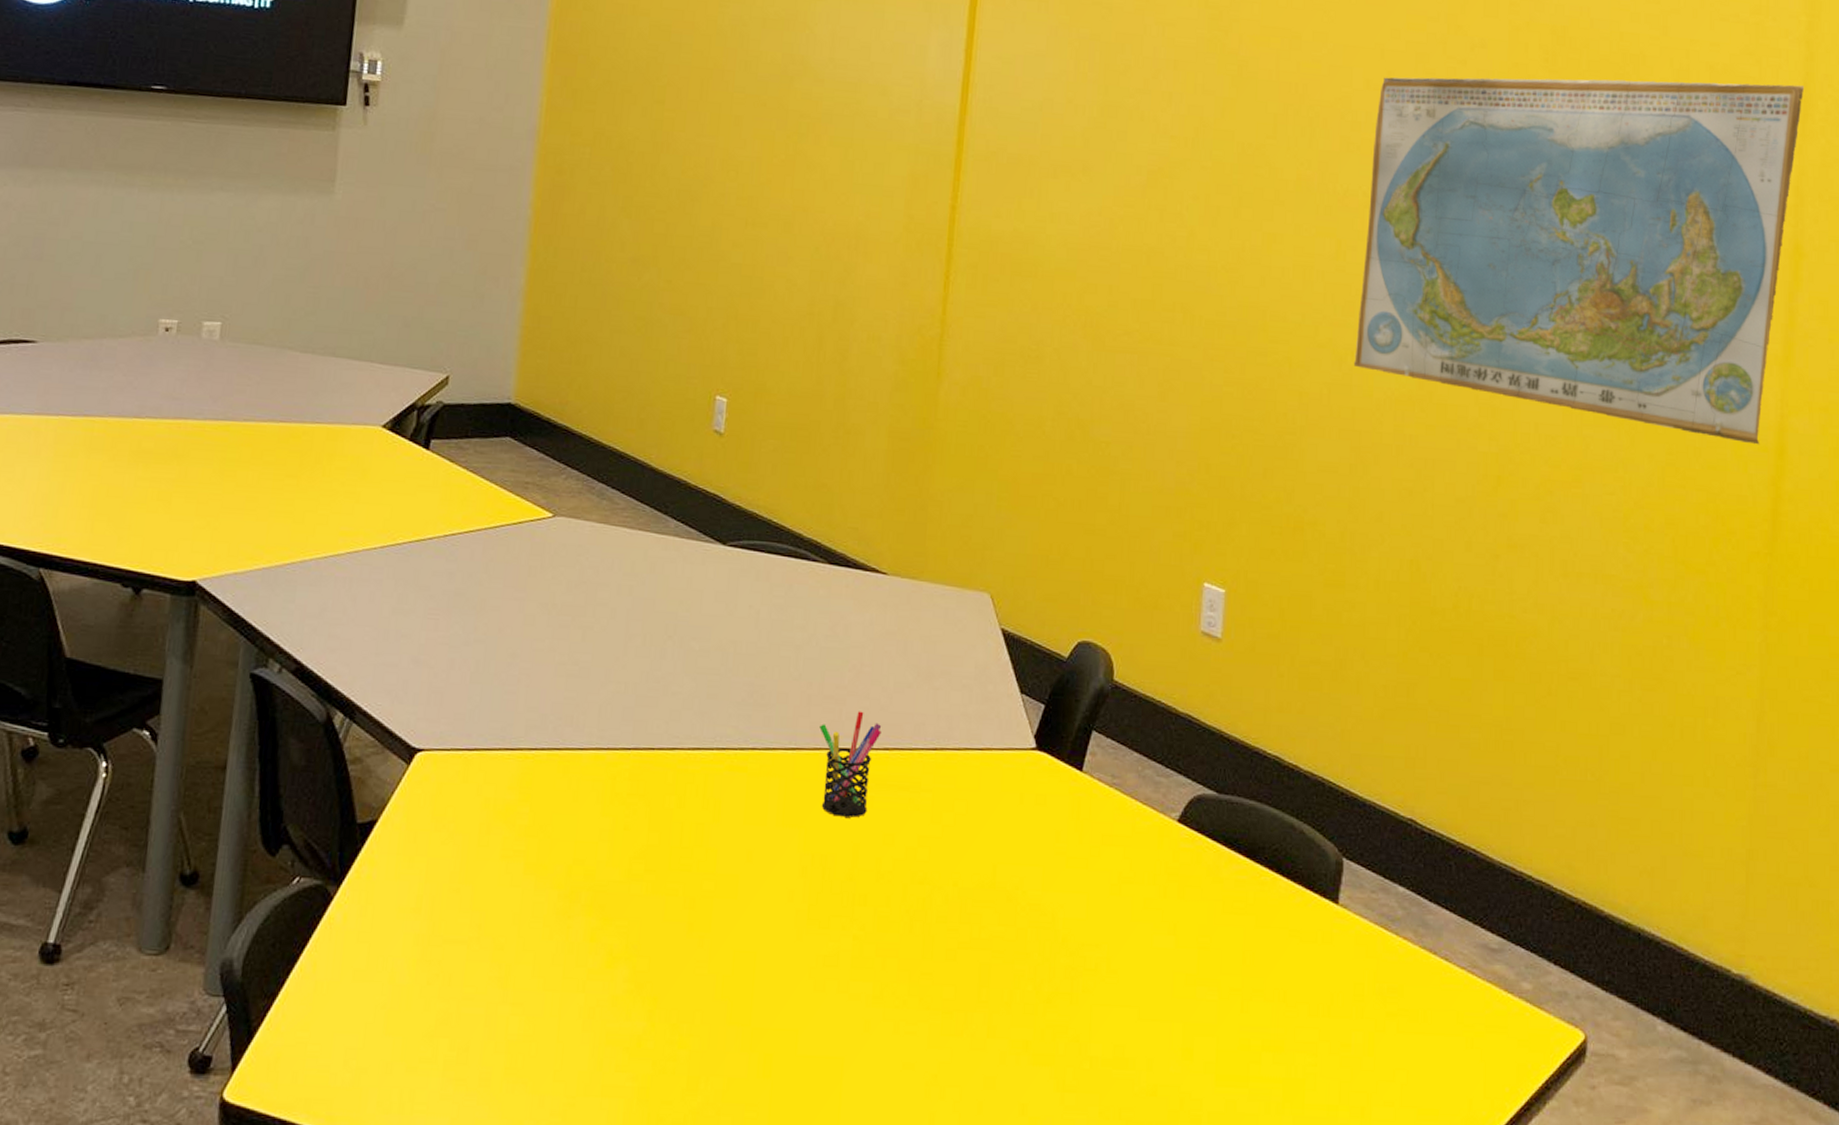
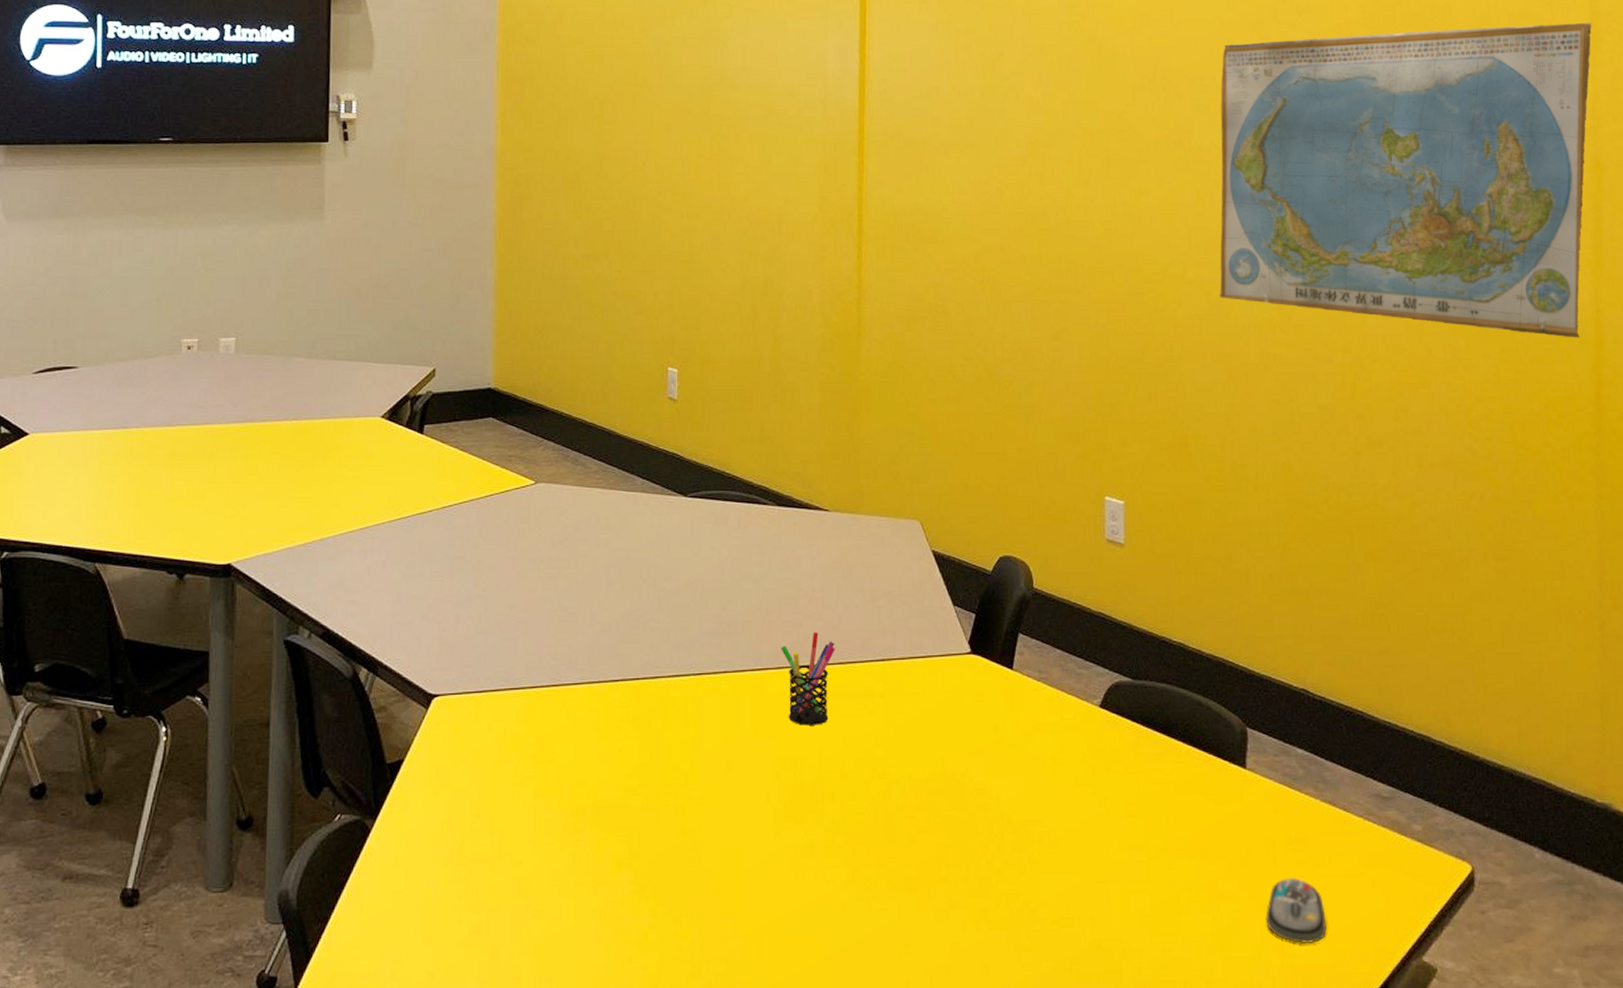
computer mouse: none [1346,1031,1415,1109] -> present [1266,877,1327,944]

